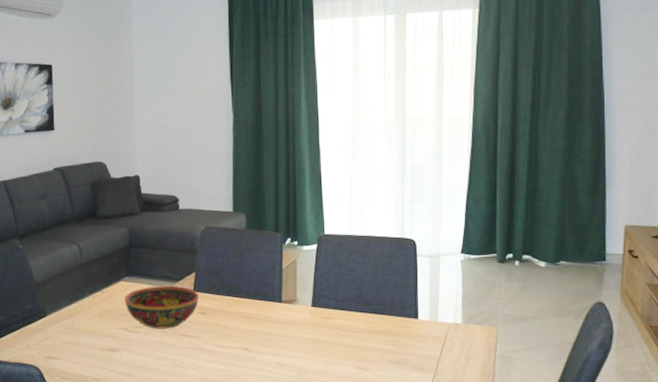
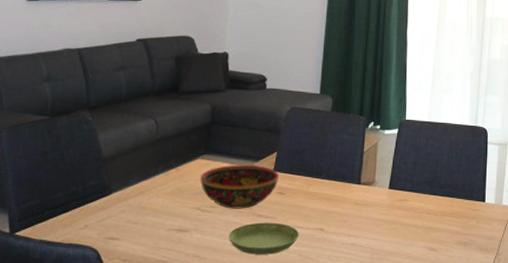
saucer: none [155,342,225,373] -> present [228,222,300,255]

